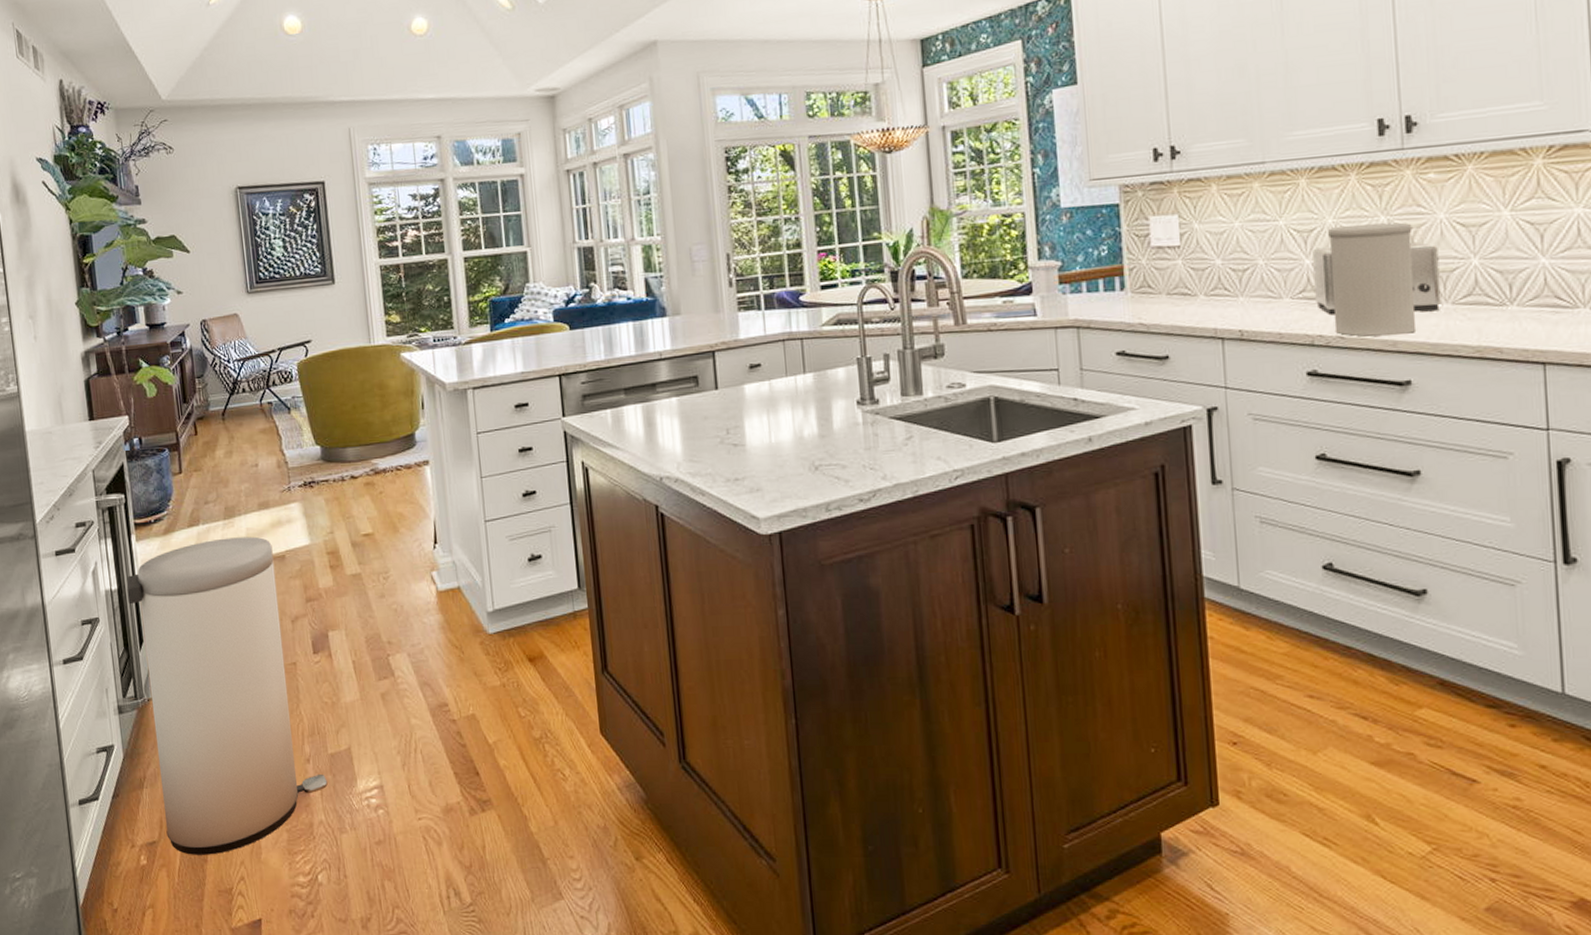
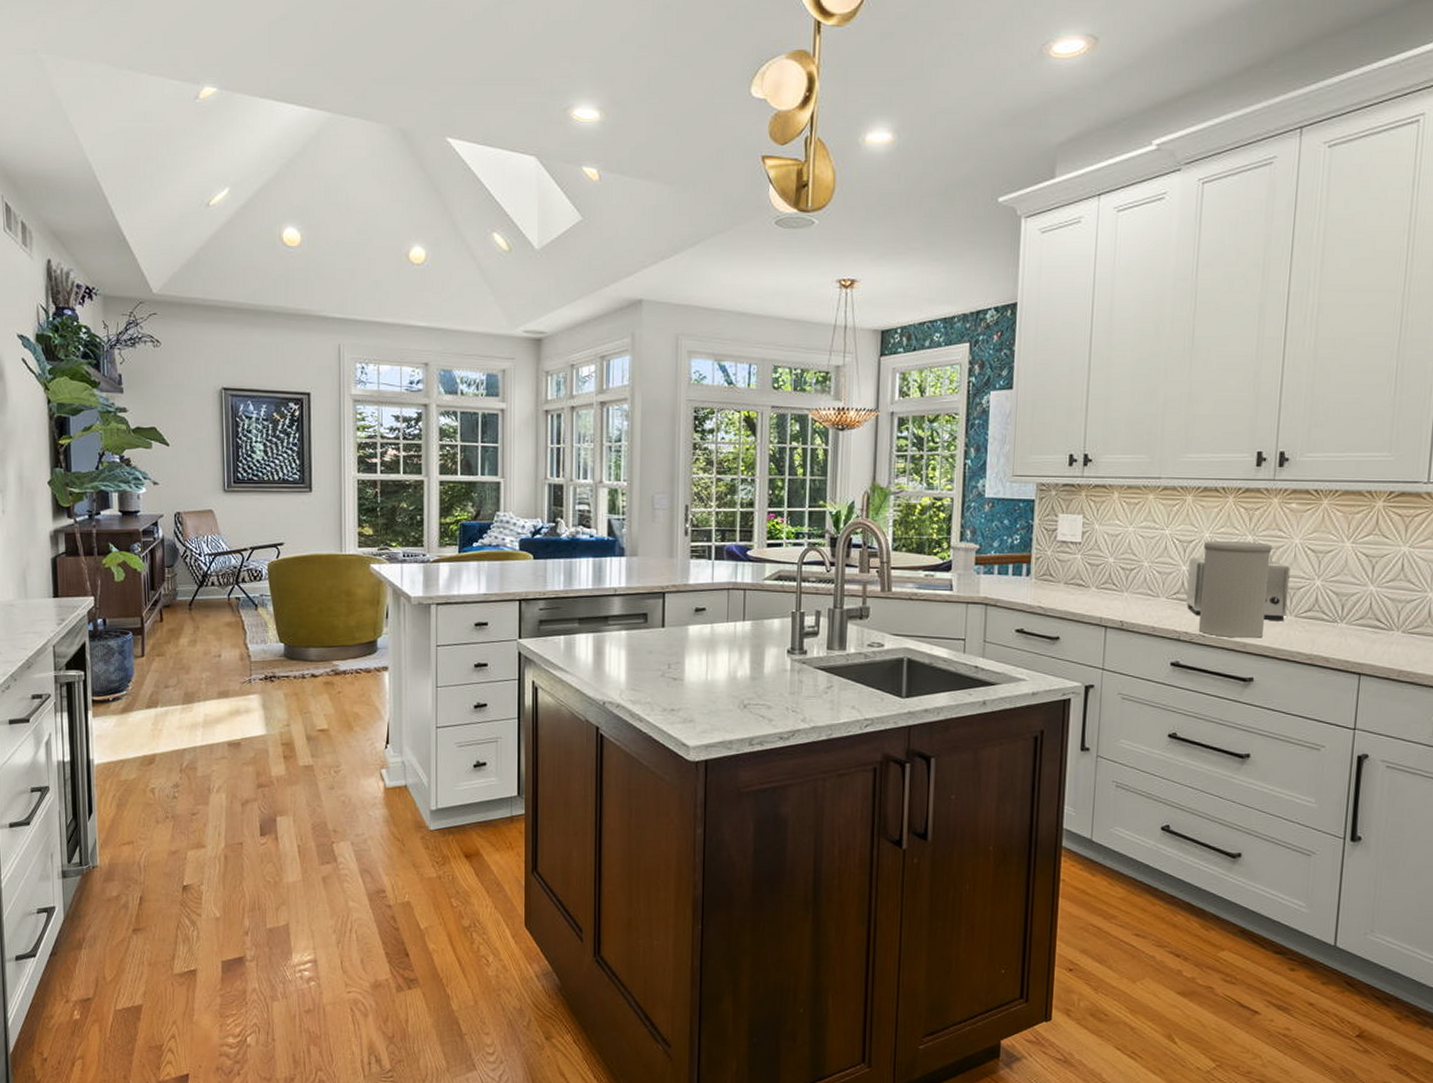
pedal bin: present [126,536,328,855] -> none [79,721,264,1014]

